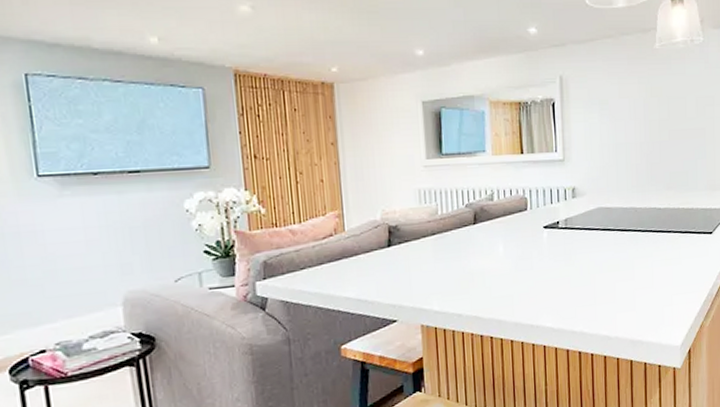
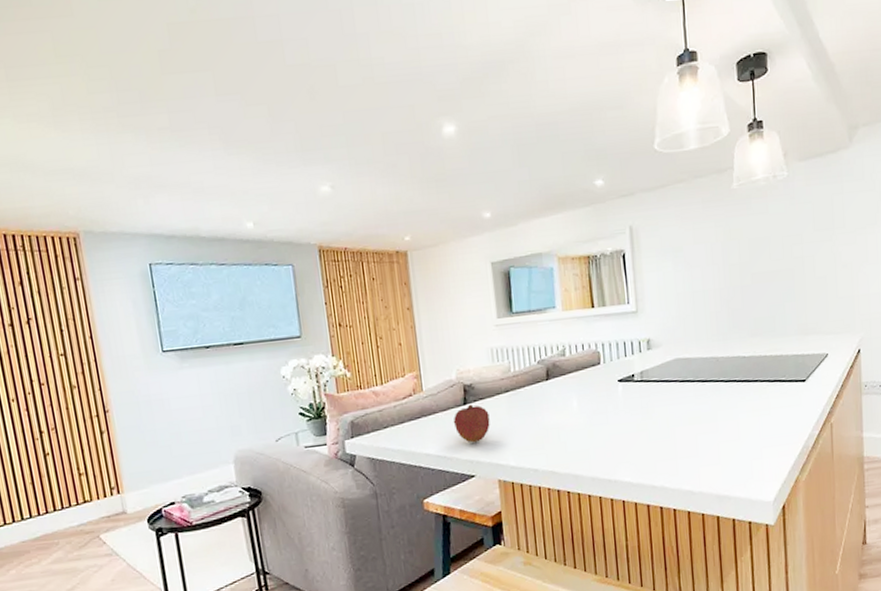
fruit: none [376,246,415,287] -> present [453,404,490,443]

